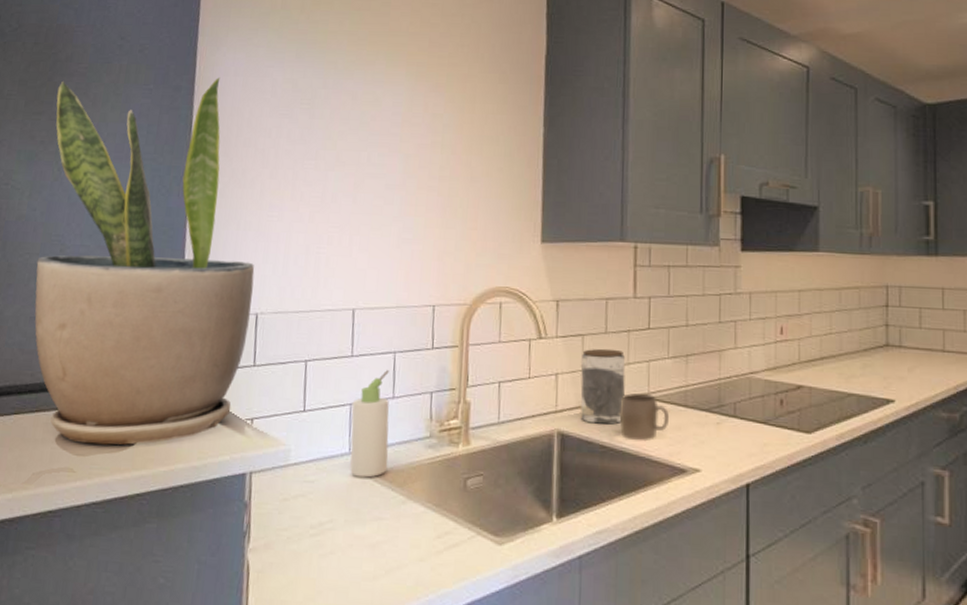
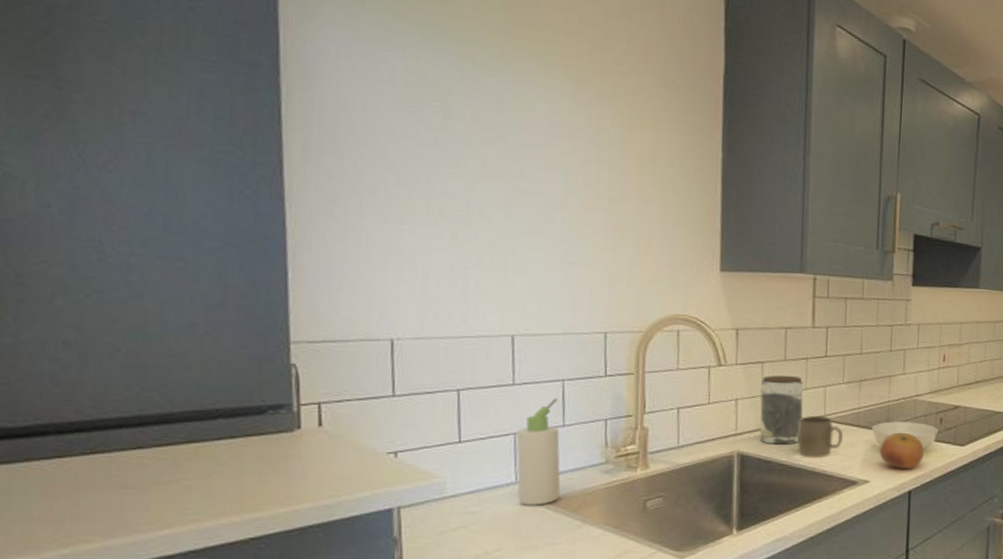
potted plant: present [34,78,255,445] -> none [61,37,385,487]
bowl: none [701,402,779,436] -> present [871,421,939,449]
fruit: none [710,414,764,459] -> present [879,432,925,470]

